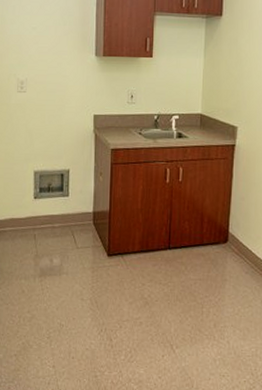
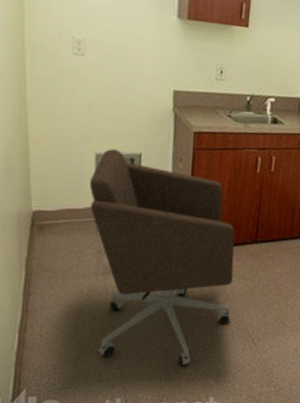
office chair: none [29,166,150,369] -> present [89,149,235,367]

